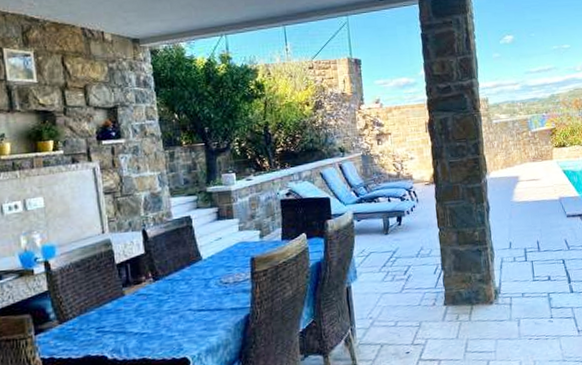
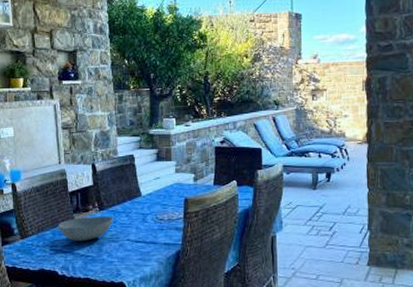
bowl: none [104,286,172,319] -> present [58,215,114,242]

